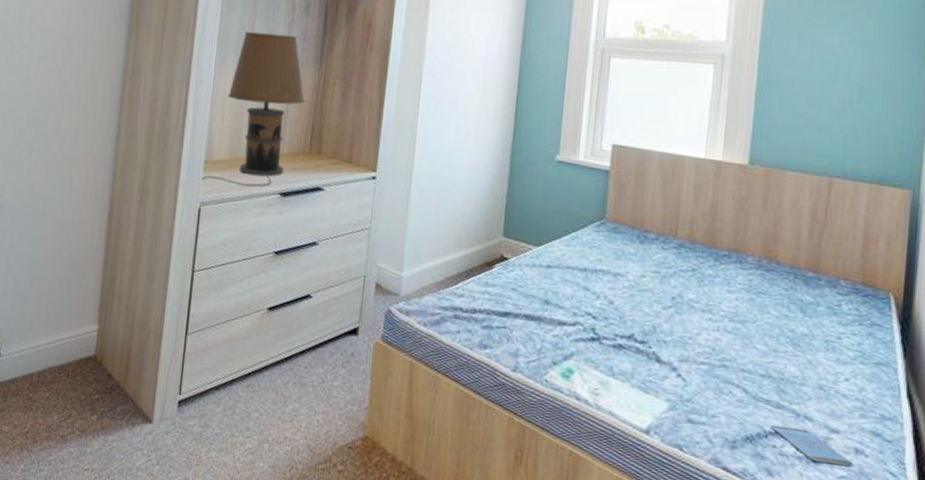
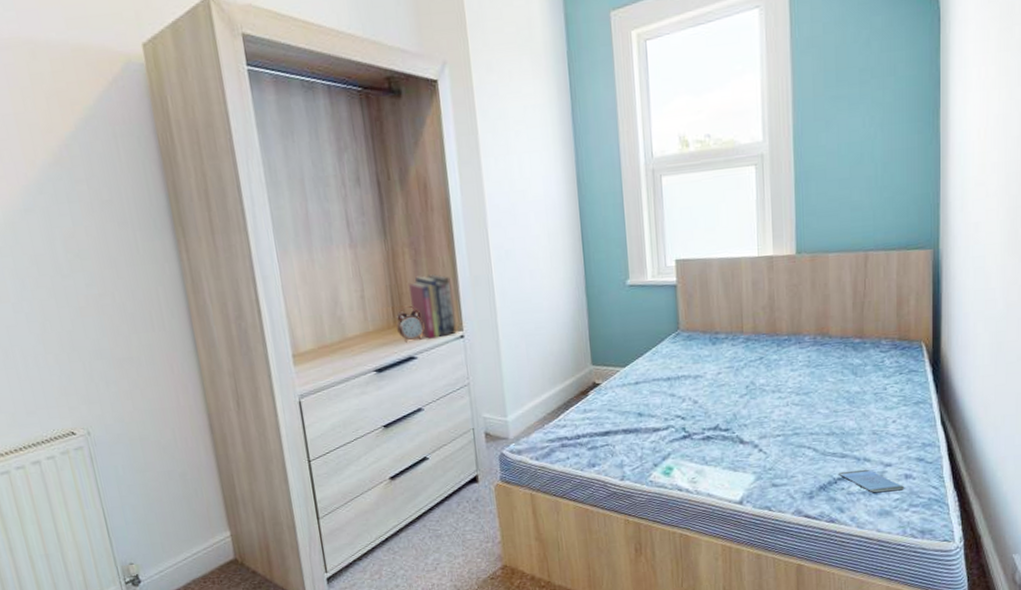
table lamp: present [202,32,305,187] -> none [294,211,378,374]
alarm clock: none [311,136,339,173] -> present [396,306,424,343]
books: none [329,109,375,174] -> present [408,273,457,339]

